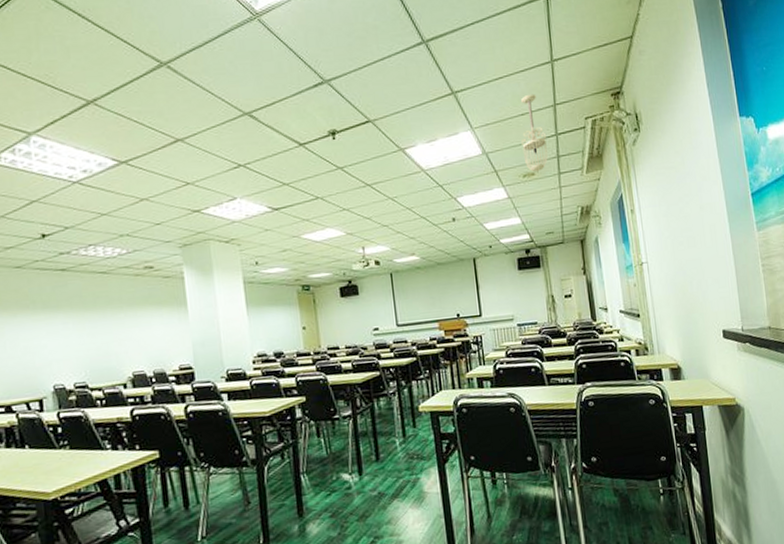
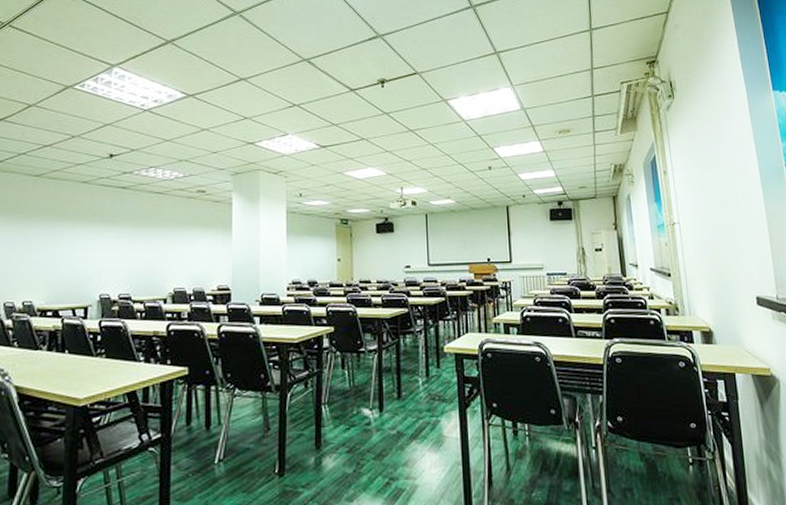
ceiling light fixture: present [521,94,548,173] -> none [559,58,584,130]

